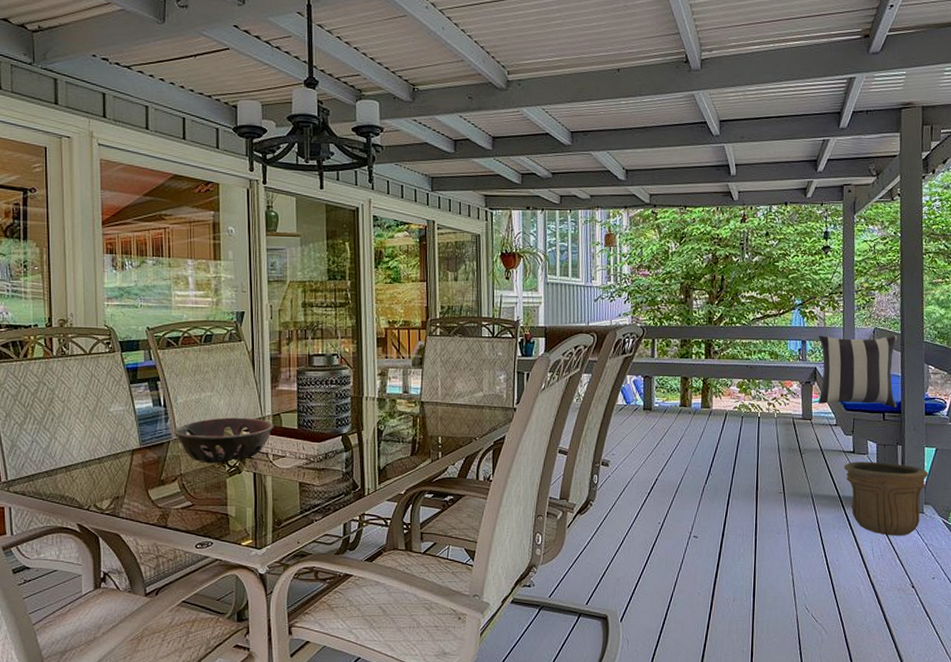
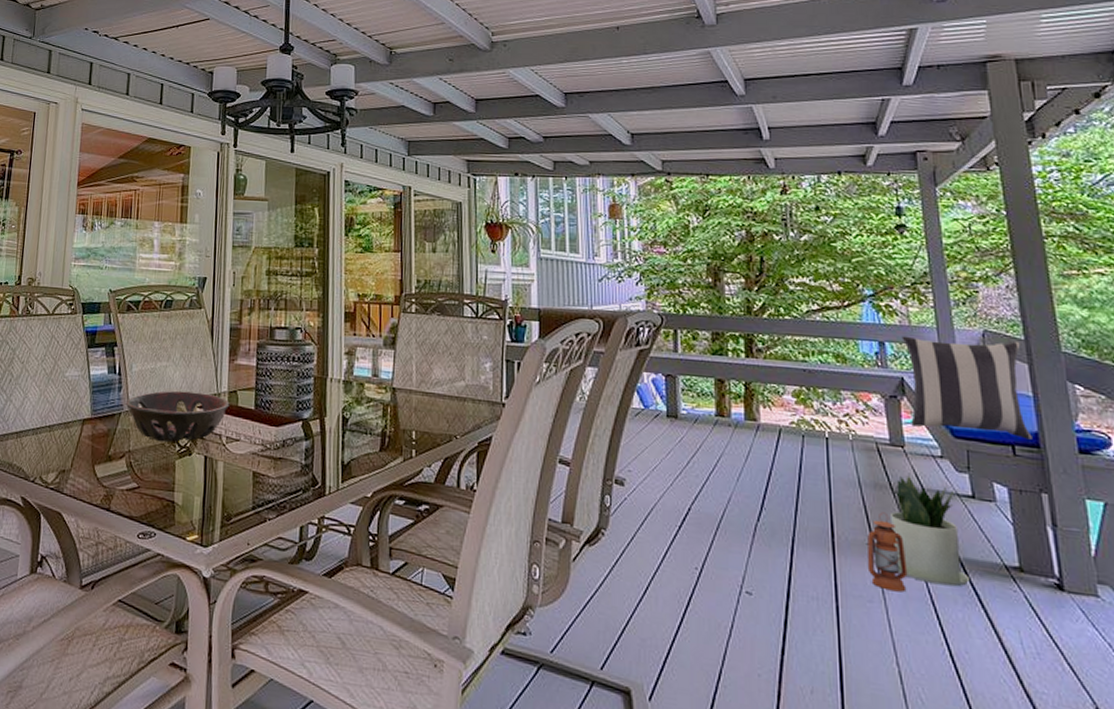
lantern: none [778,469,805,524] -> present [867,512,908,593]
planter: none [797,441,845,517] -> present [891,475,969,587]
flower pot: present [843,461,929,536] -> none [960,510,1098,628]

